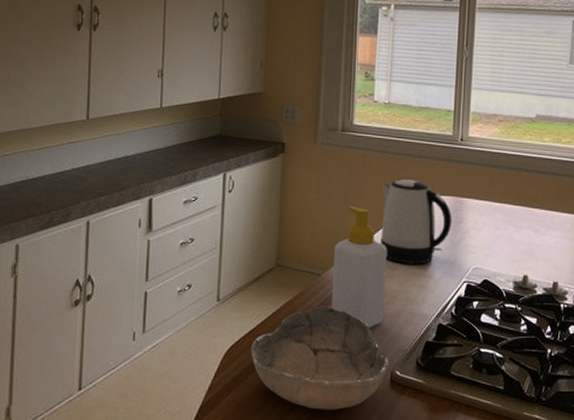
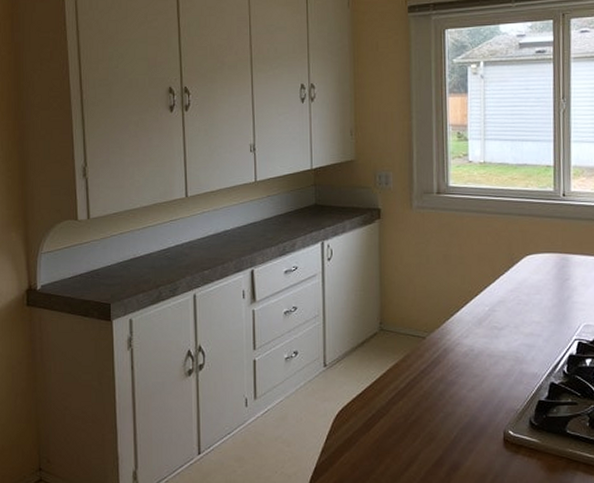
bowl: present [250,306,389,410] -> none [360,368,501,470]
soap bottle: present [331,206,387,328] -> none [437,268,493,389]
kettle: present [380,179,452,265] -> none [482,239,559,324]

